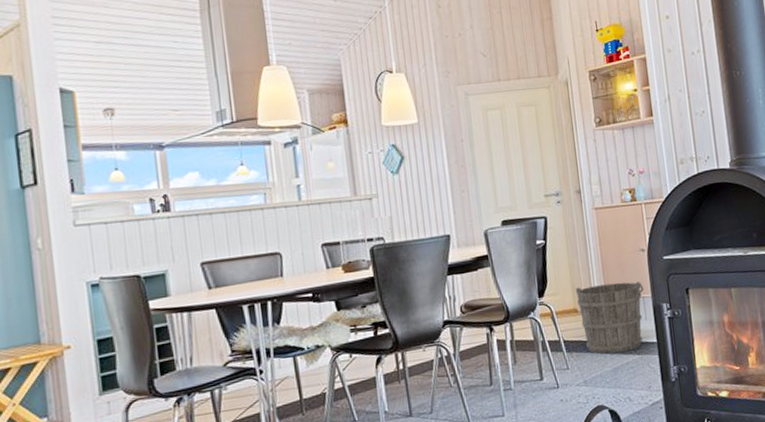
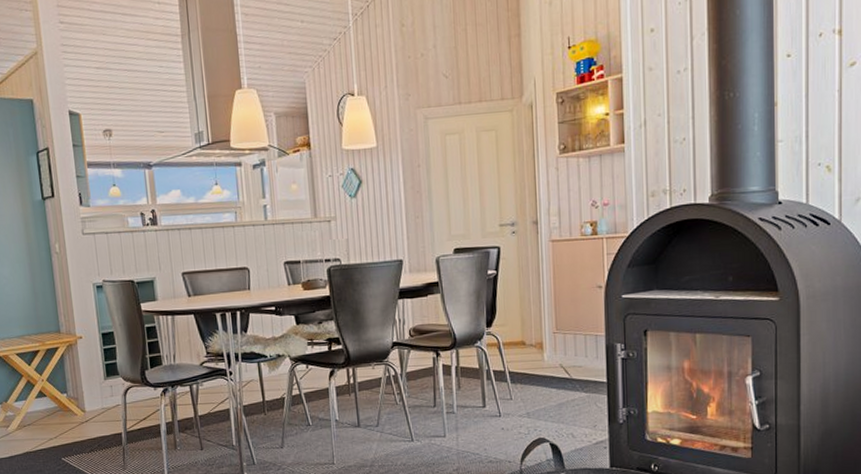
bucket: present [575,281,644,354] -> none [524,318,597,389]

